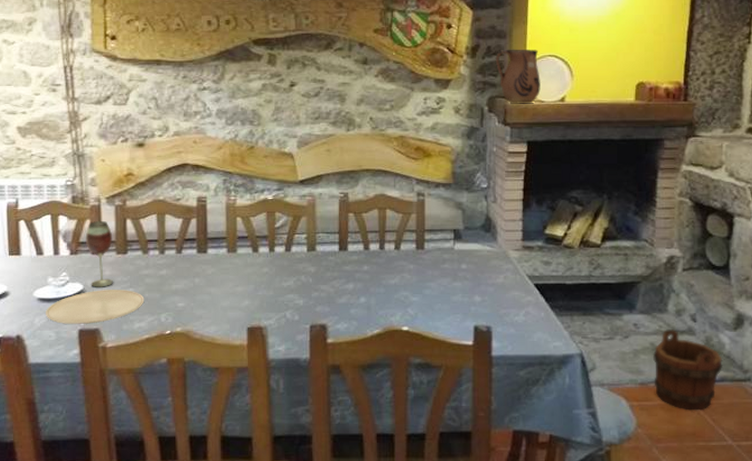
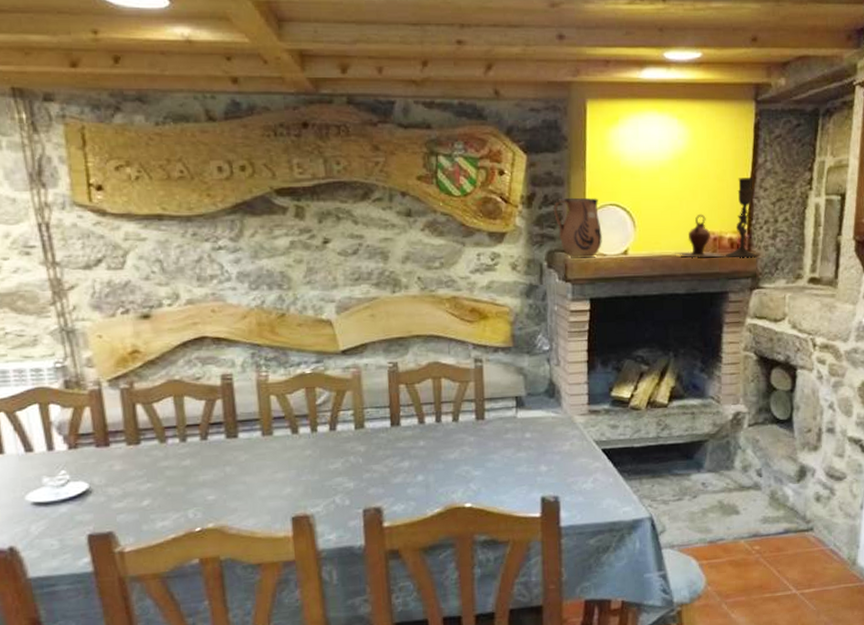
plate: present [46,290,145,324] -> none [43,485,167,530]
wineglass: present [85,220,113,287] -> none [85,407,126,485]
ceramic jug: none [611,65,664,106] -> present [675,213,728,258]
wooden bucket: present [652,329,724,411] -> none [720,486,788,564]
candlestick: none [661,32,693,107] -> present [726,177,757,258]

